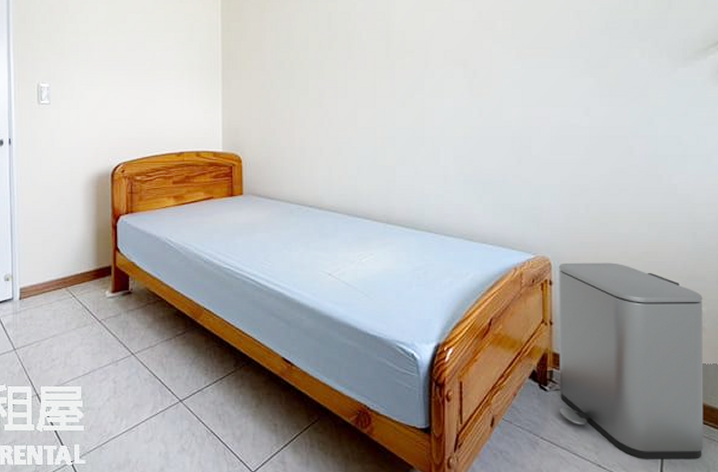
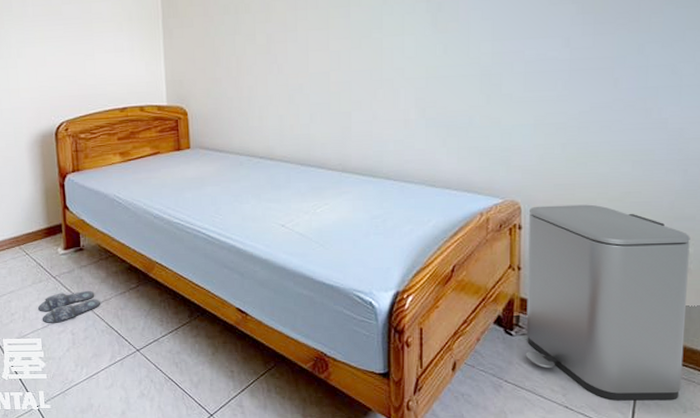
slippers: none [81,336,145,370] -> present [38,290,100,323]

